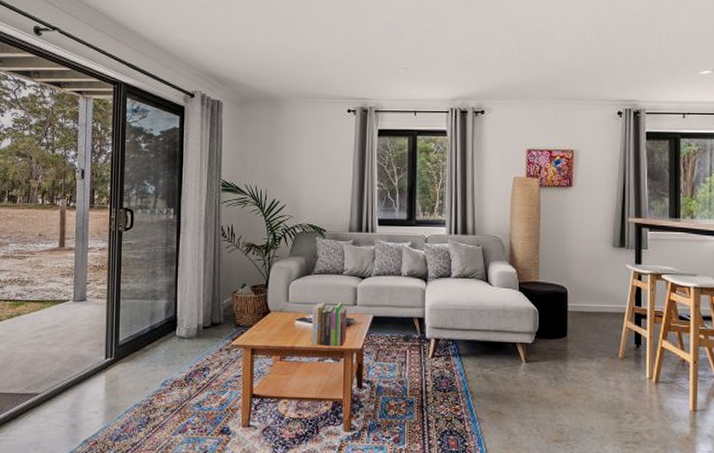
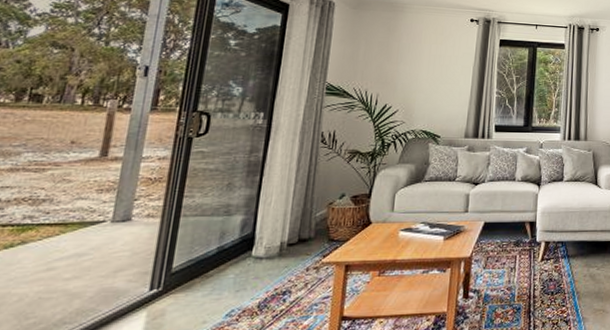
books: present [311,301,347,347] -> none [416,209,458,258]

